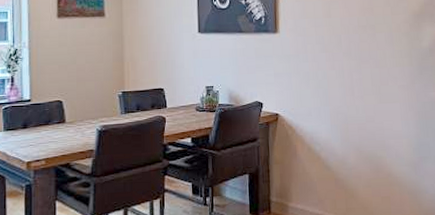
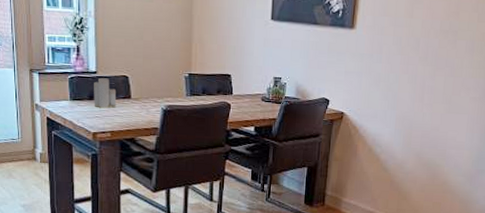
candle: none [28,102,51,136] -> present [94,75,117,109]

